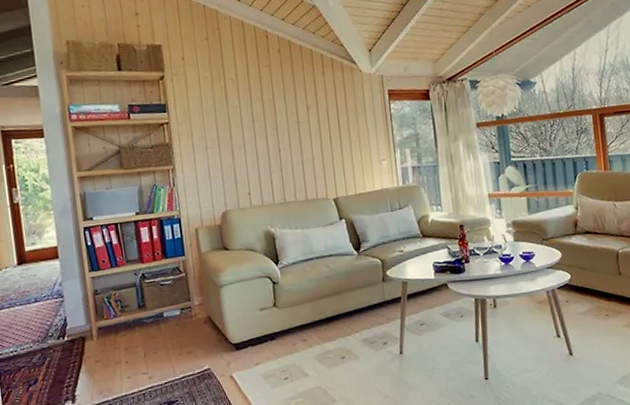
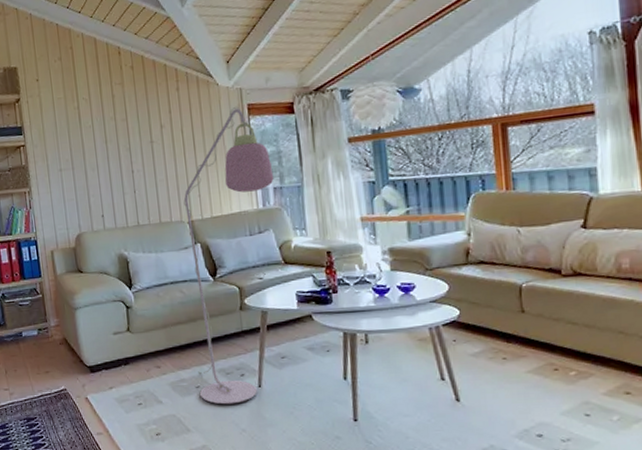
floor lamp: none [329,91,413,373] -> present [183,106,274,405]

